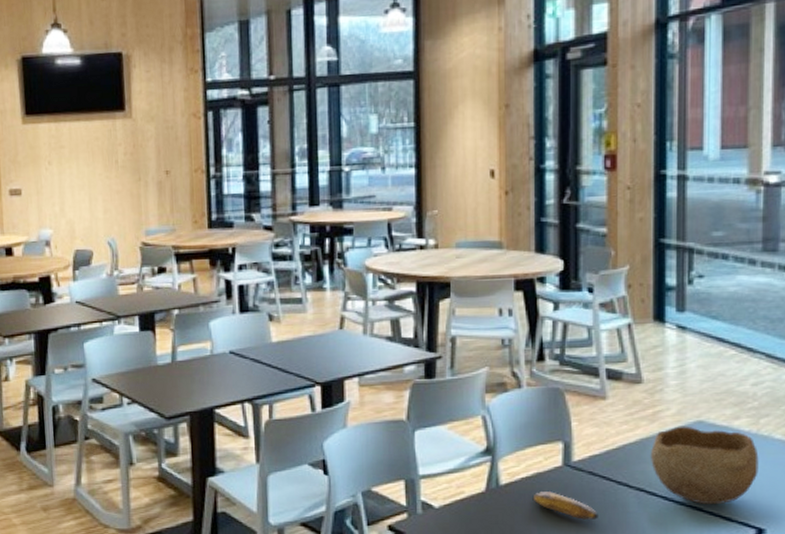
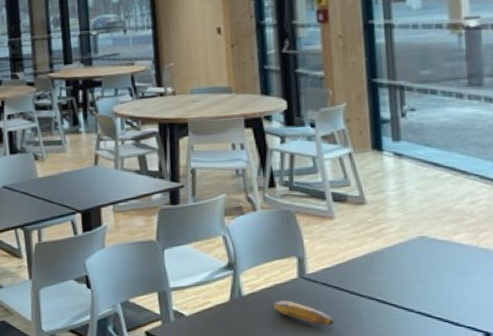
bowl: present [650,426,759,505] -> none [377,241,482,312]

